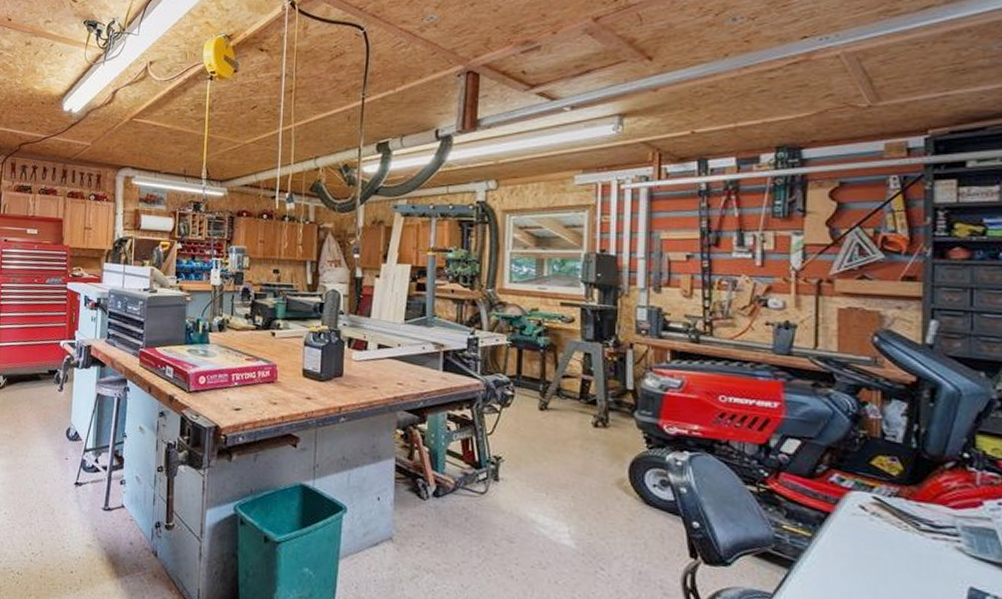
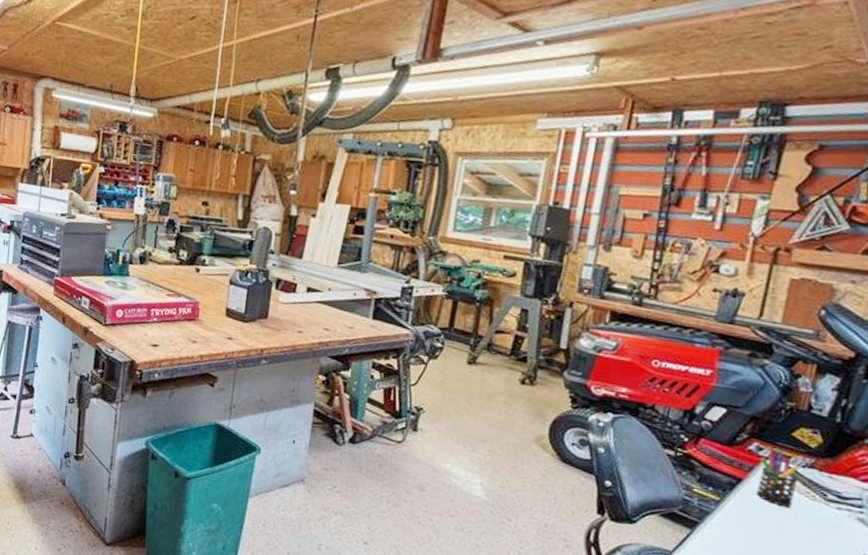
pen holder: none [844,478,888,540] -> present [756,448,800,507]

